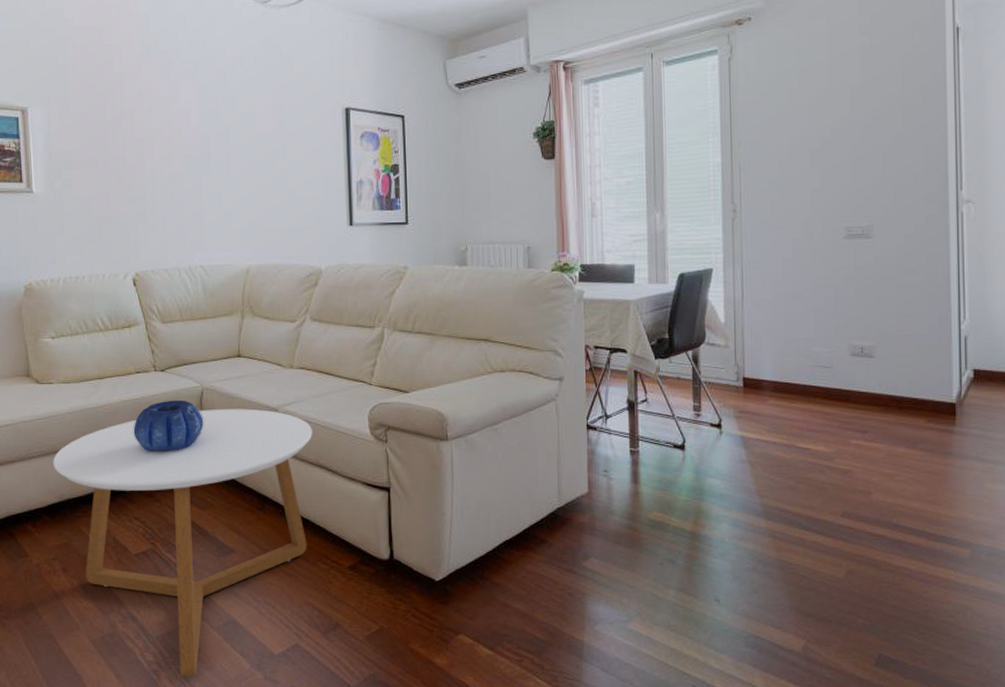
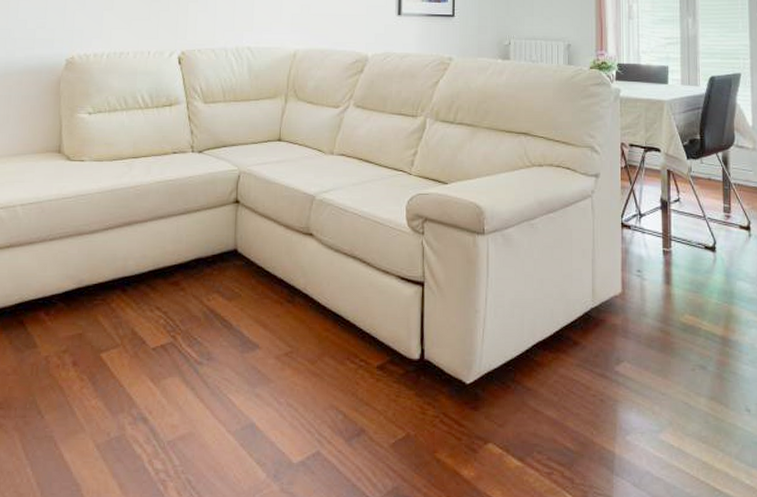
coffee table: present [53,408,312,678] -> none [75,194,349,489]
decorative bowl: present [133,399,204,453] -> none [164,183,238,238]

